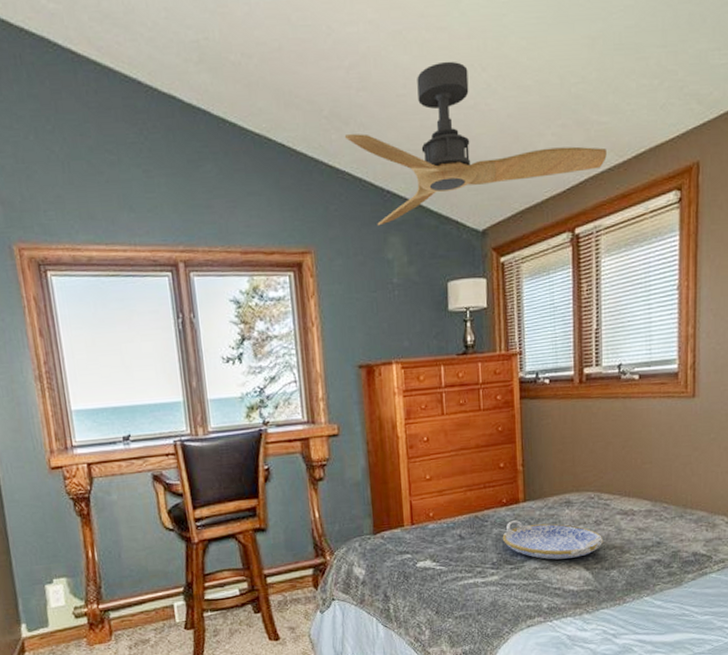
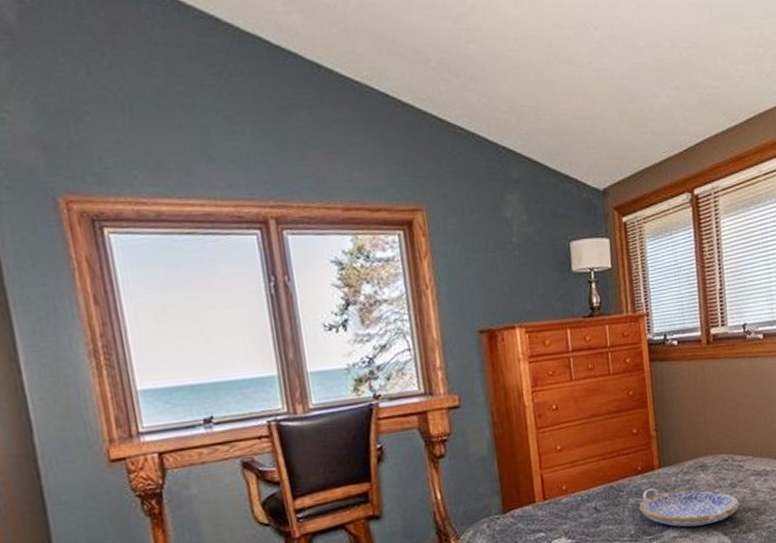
ceiling fan: present [344,61,607,226] -> none [454,18,720,183]

